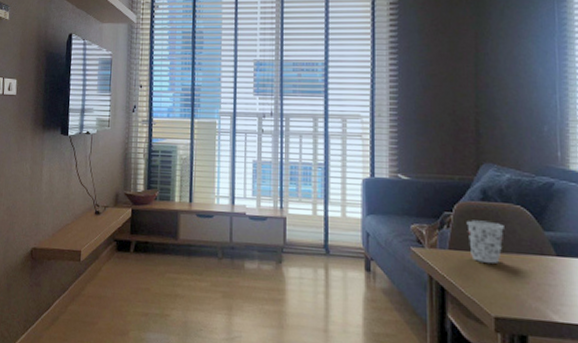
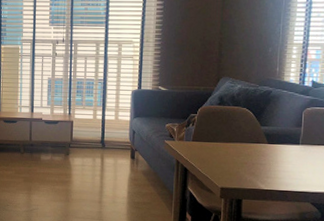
cup: present [466,220,504,263] -> none [206,119,233,150]

